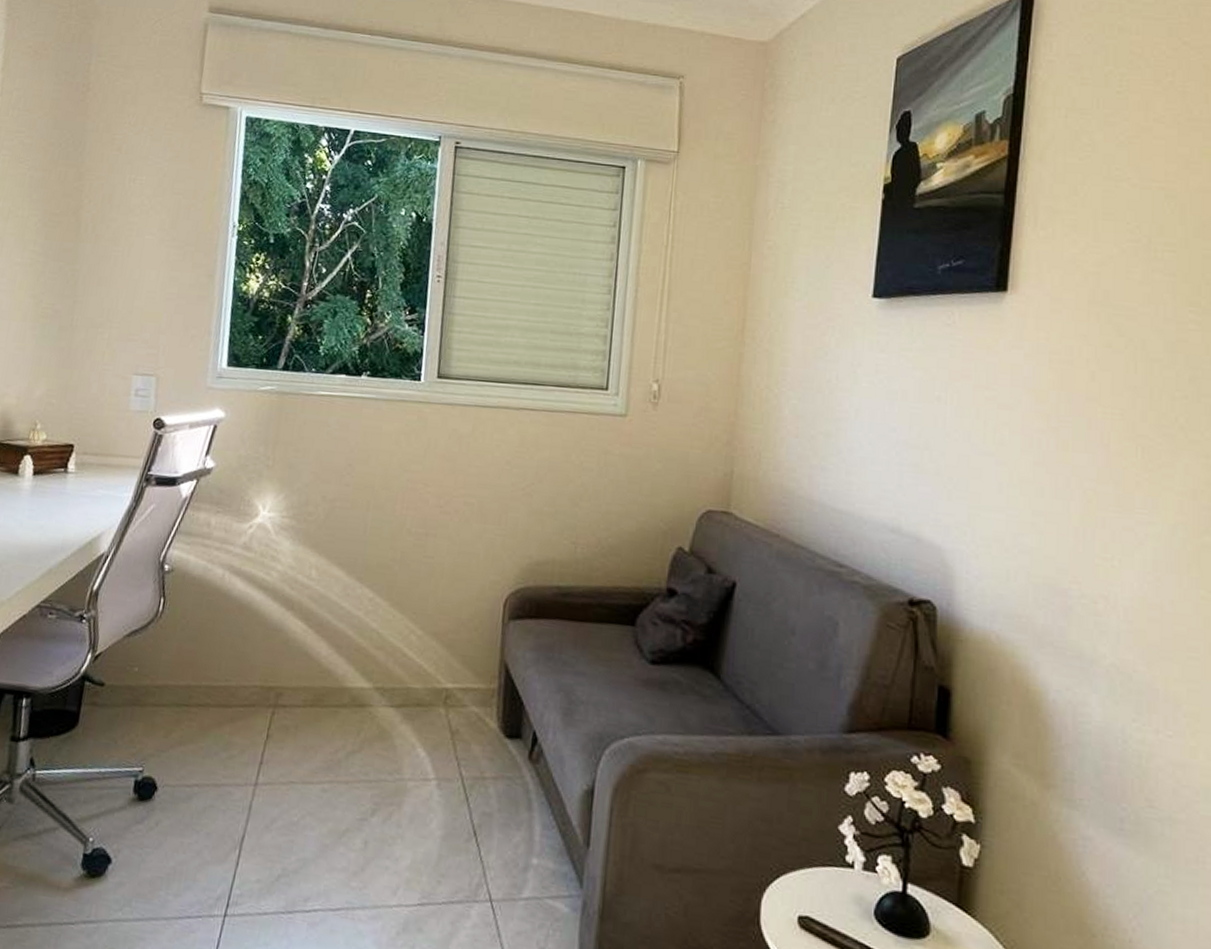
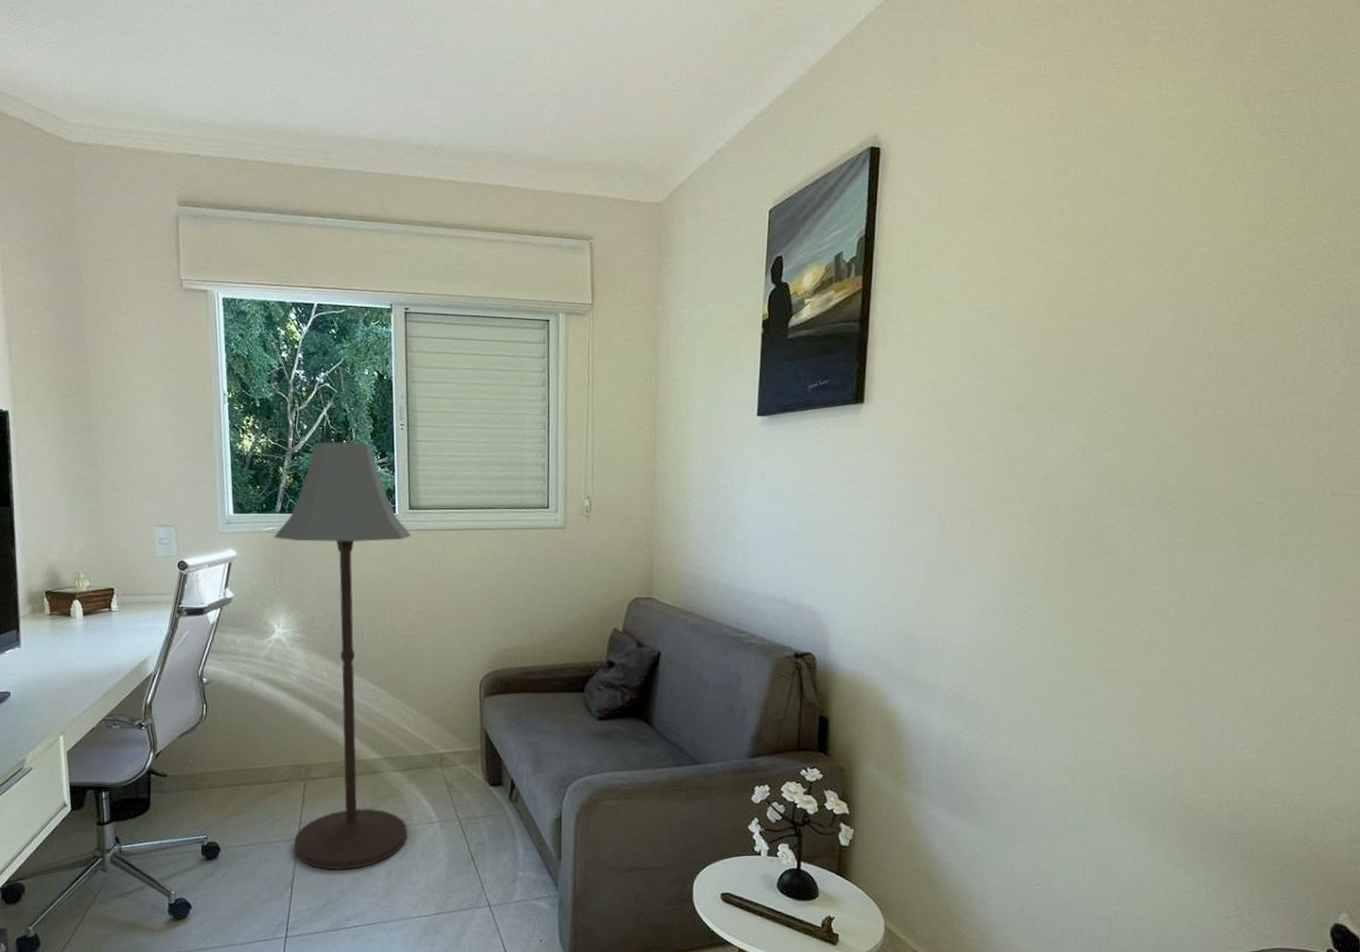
floor lamp: none [249,289,438,832] -> present [273,442,412,870]

